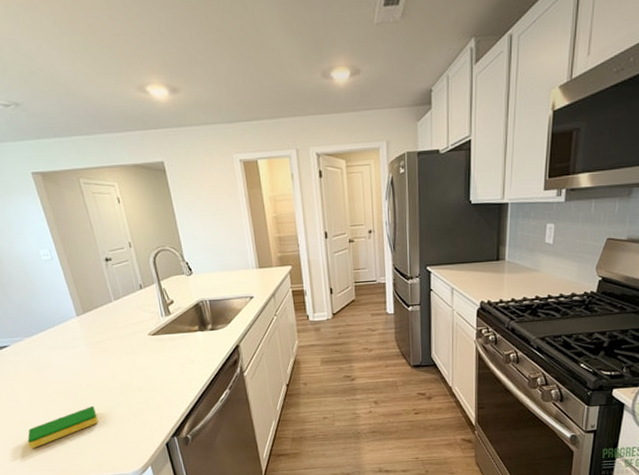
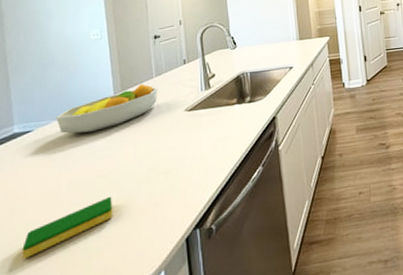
fruit bowl: none [27,307,120,351] -> present [56,83,157,134]

